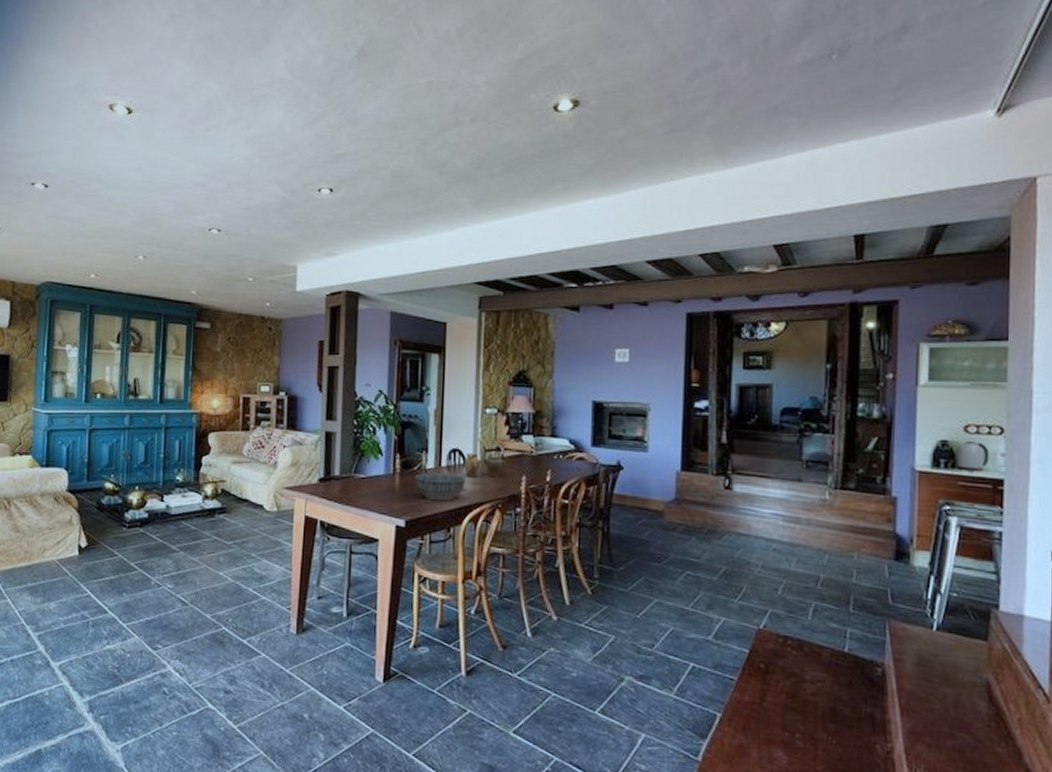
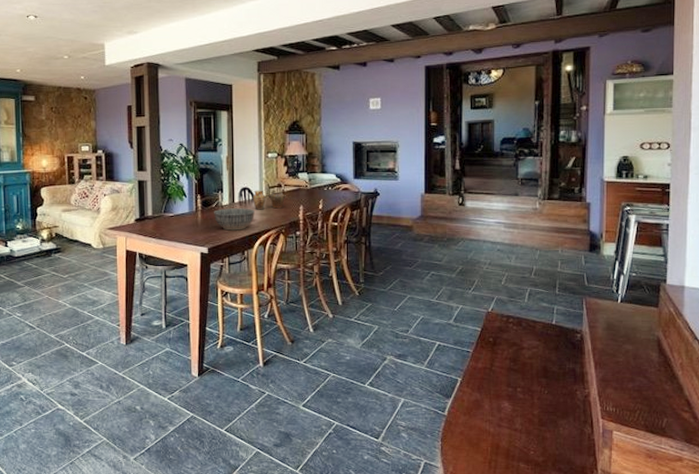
kettle: present [957,441,989,472] -> none [635,156,659,179]

